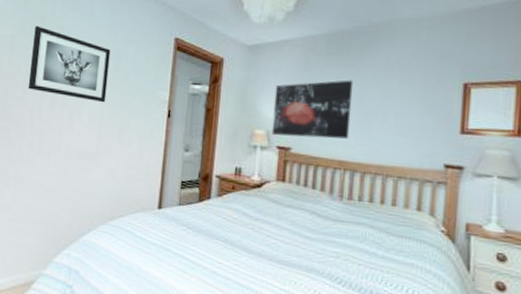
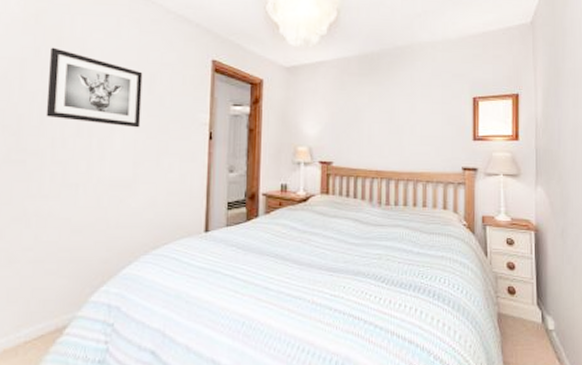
wall art: present [271,80,354,139] -> none [313,97,384,152]

